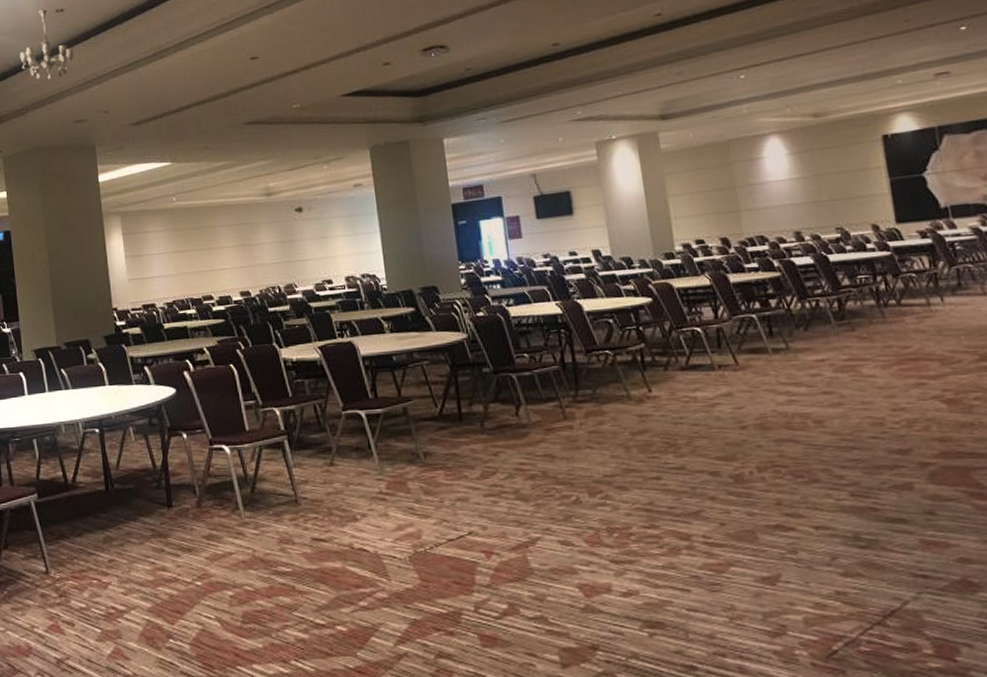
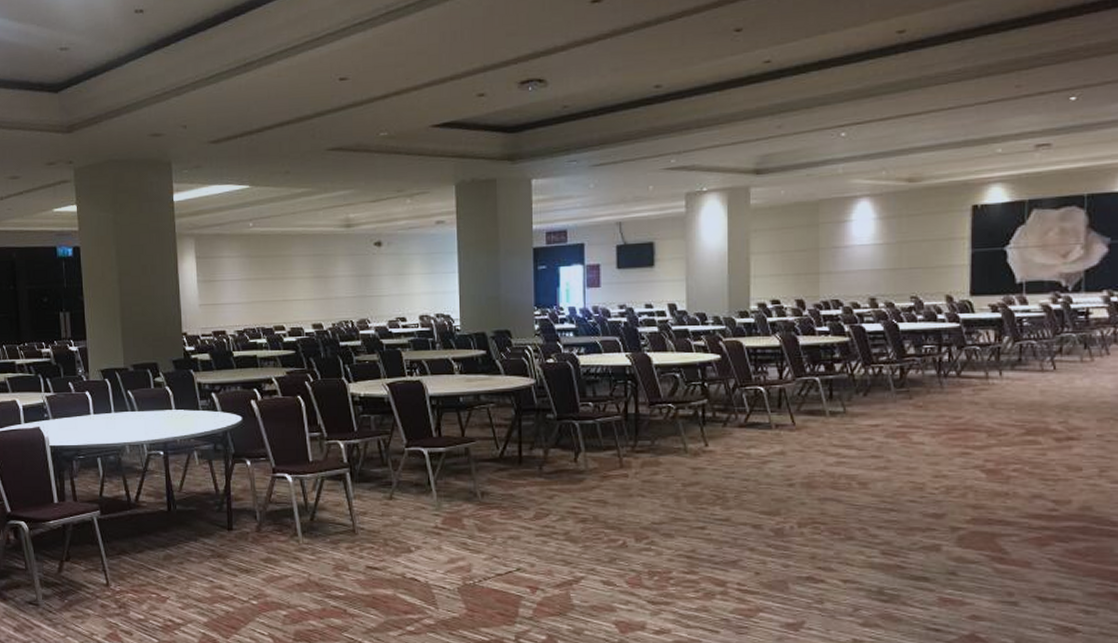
chandelier: present [20,9,74,80] -> none [94,8,153,88]

